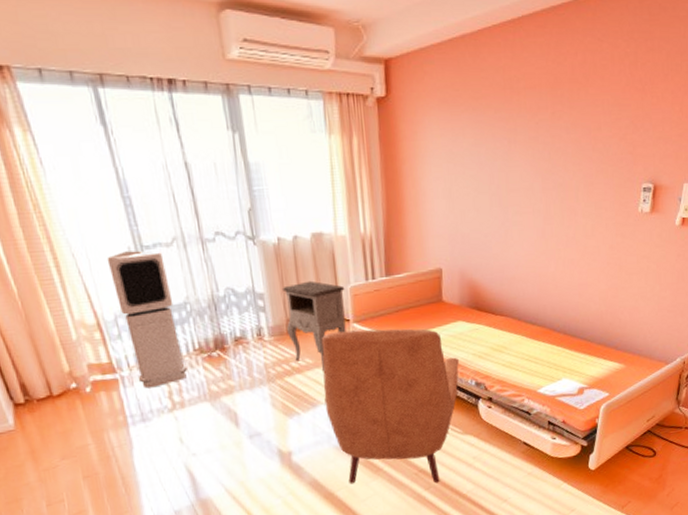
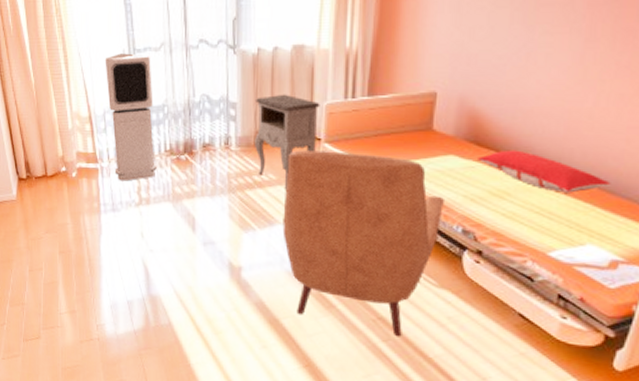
pillow: none [480,311,572,341] -> present [478,149,611,193]

